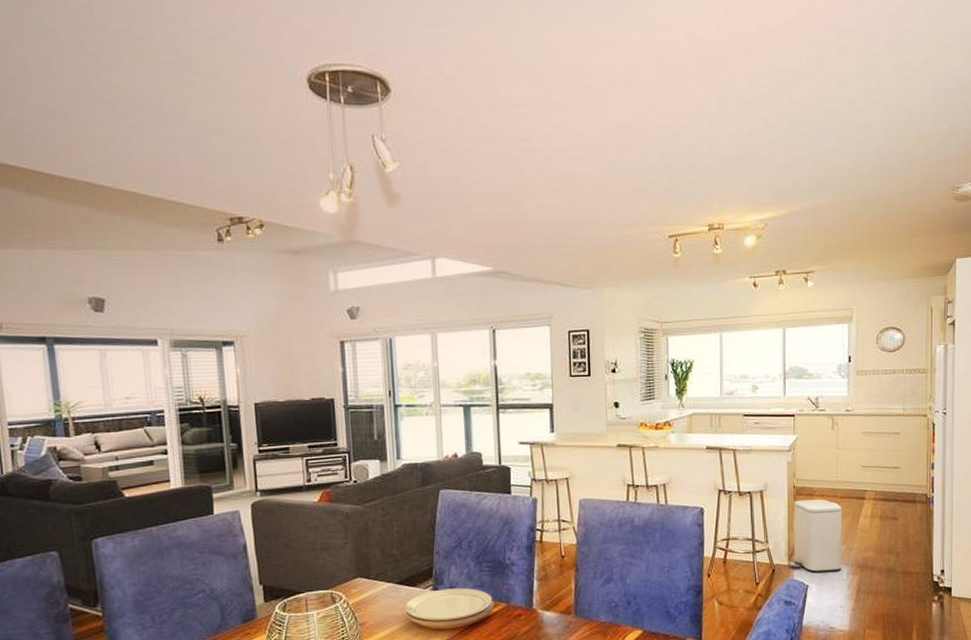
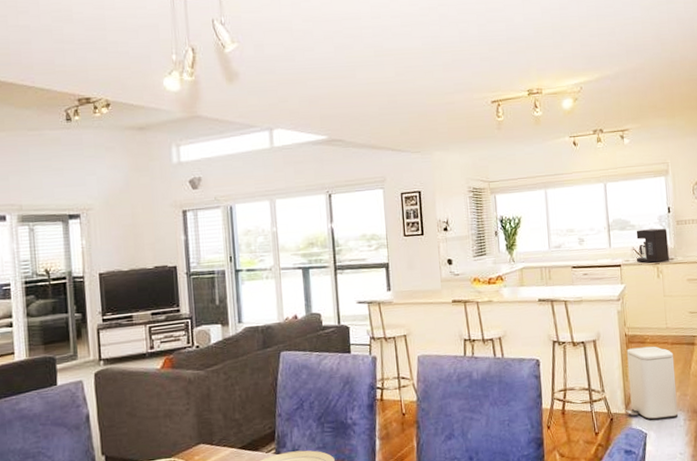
coffee maker: none [811,378,846,415] -> present [636,228,669,264]

